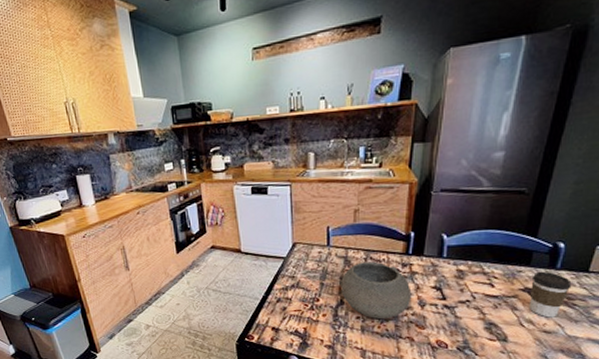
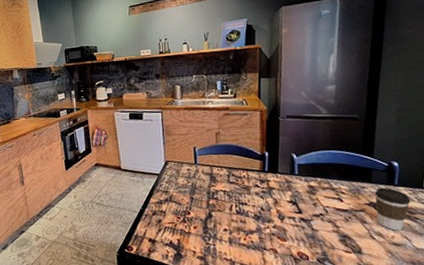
bowl: present [341,261,412,319] -> none [208,178,271,231]

